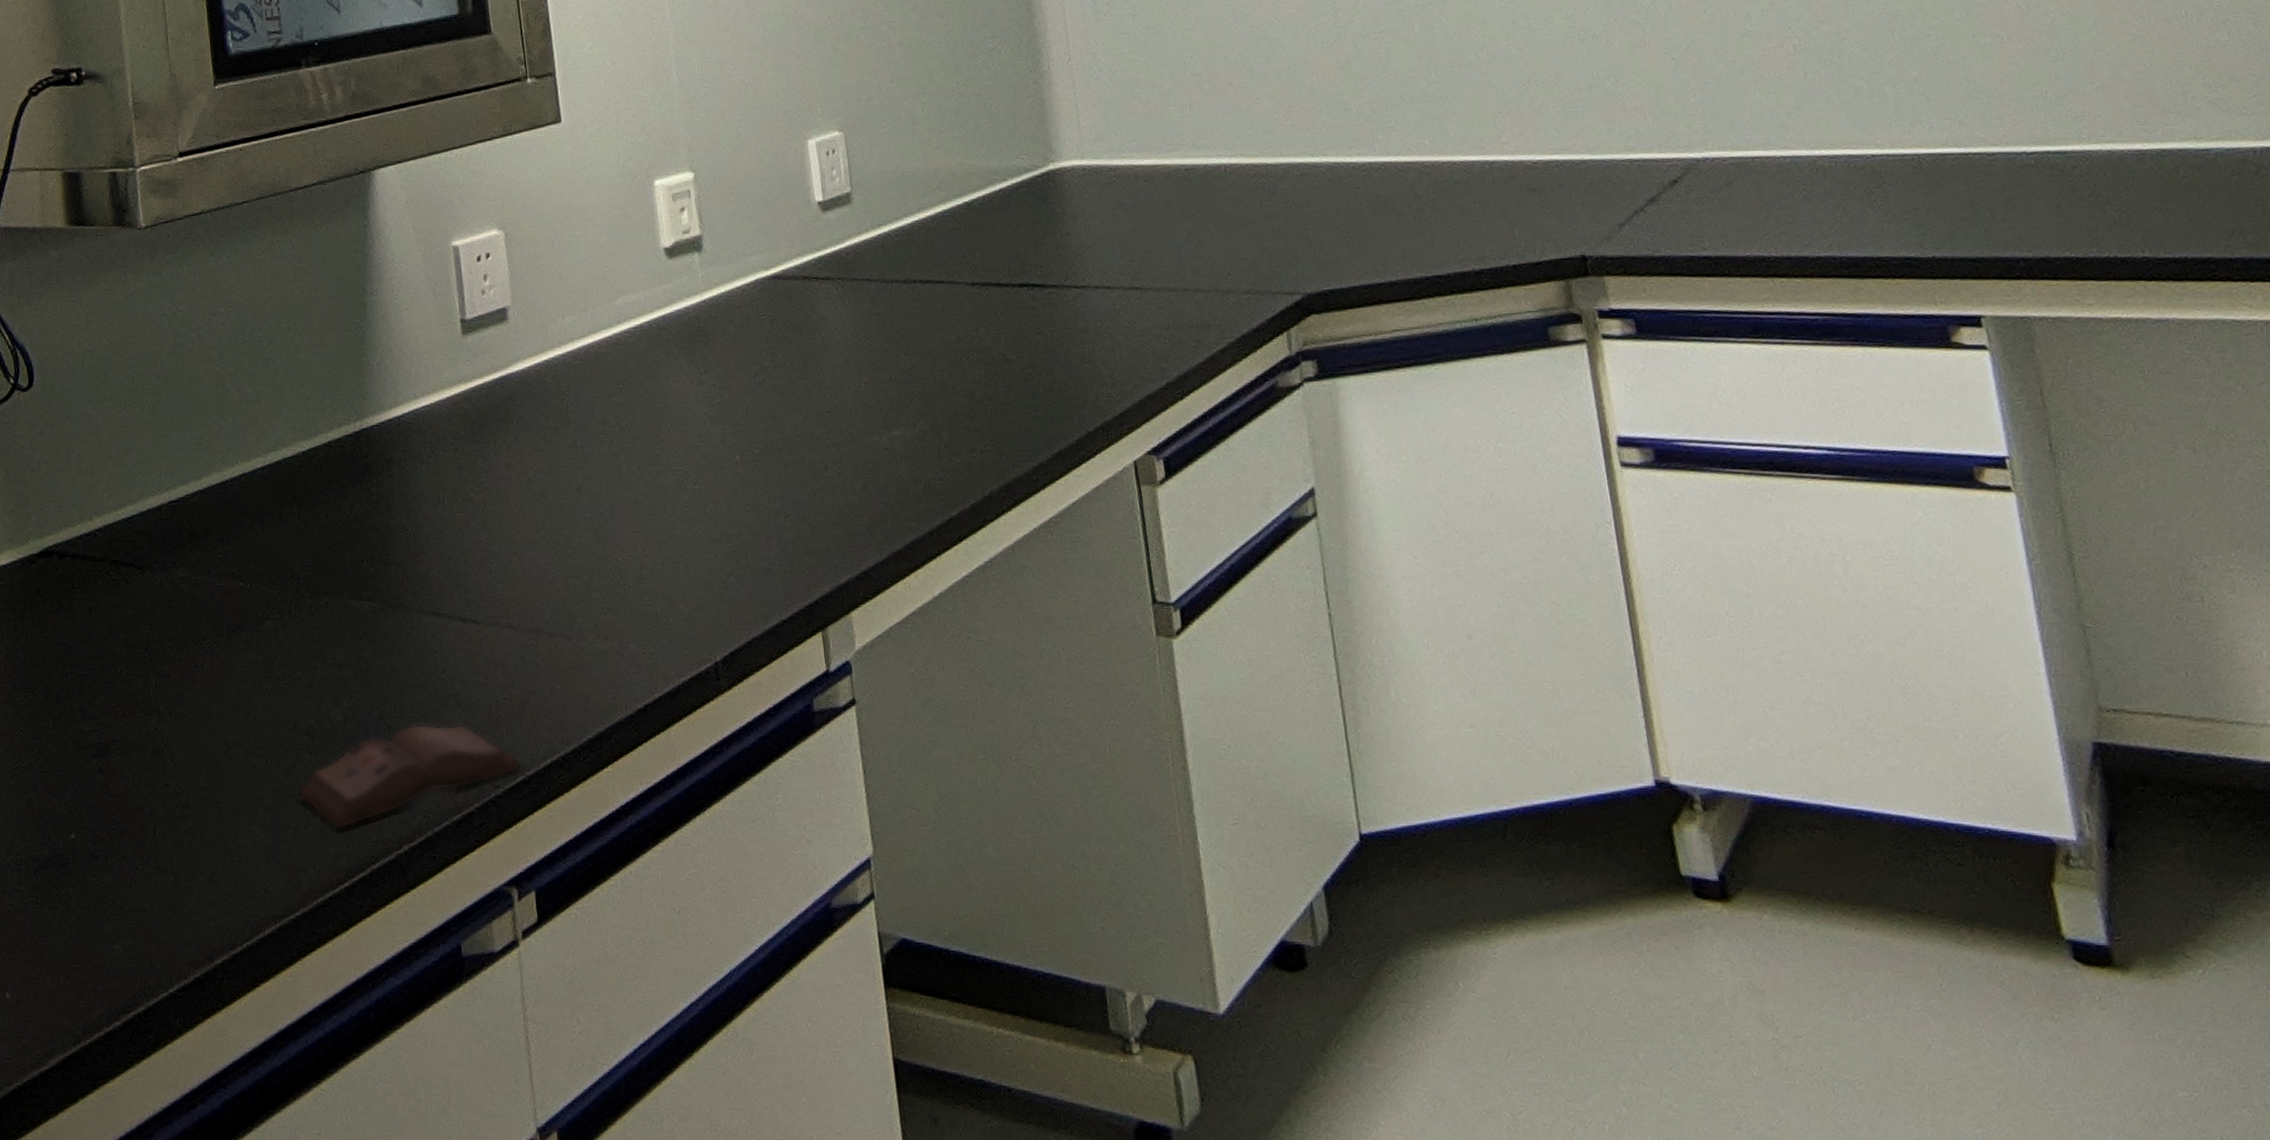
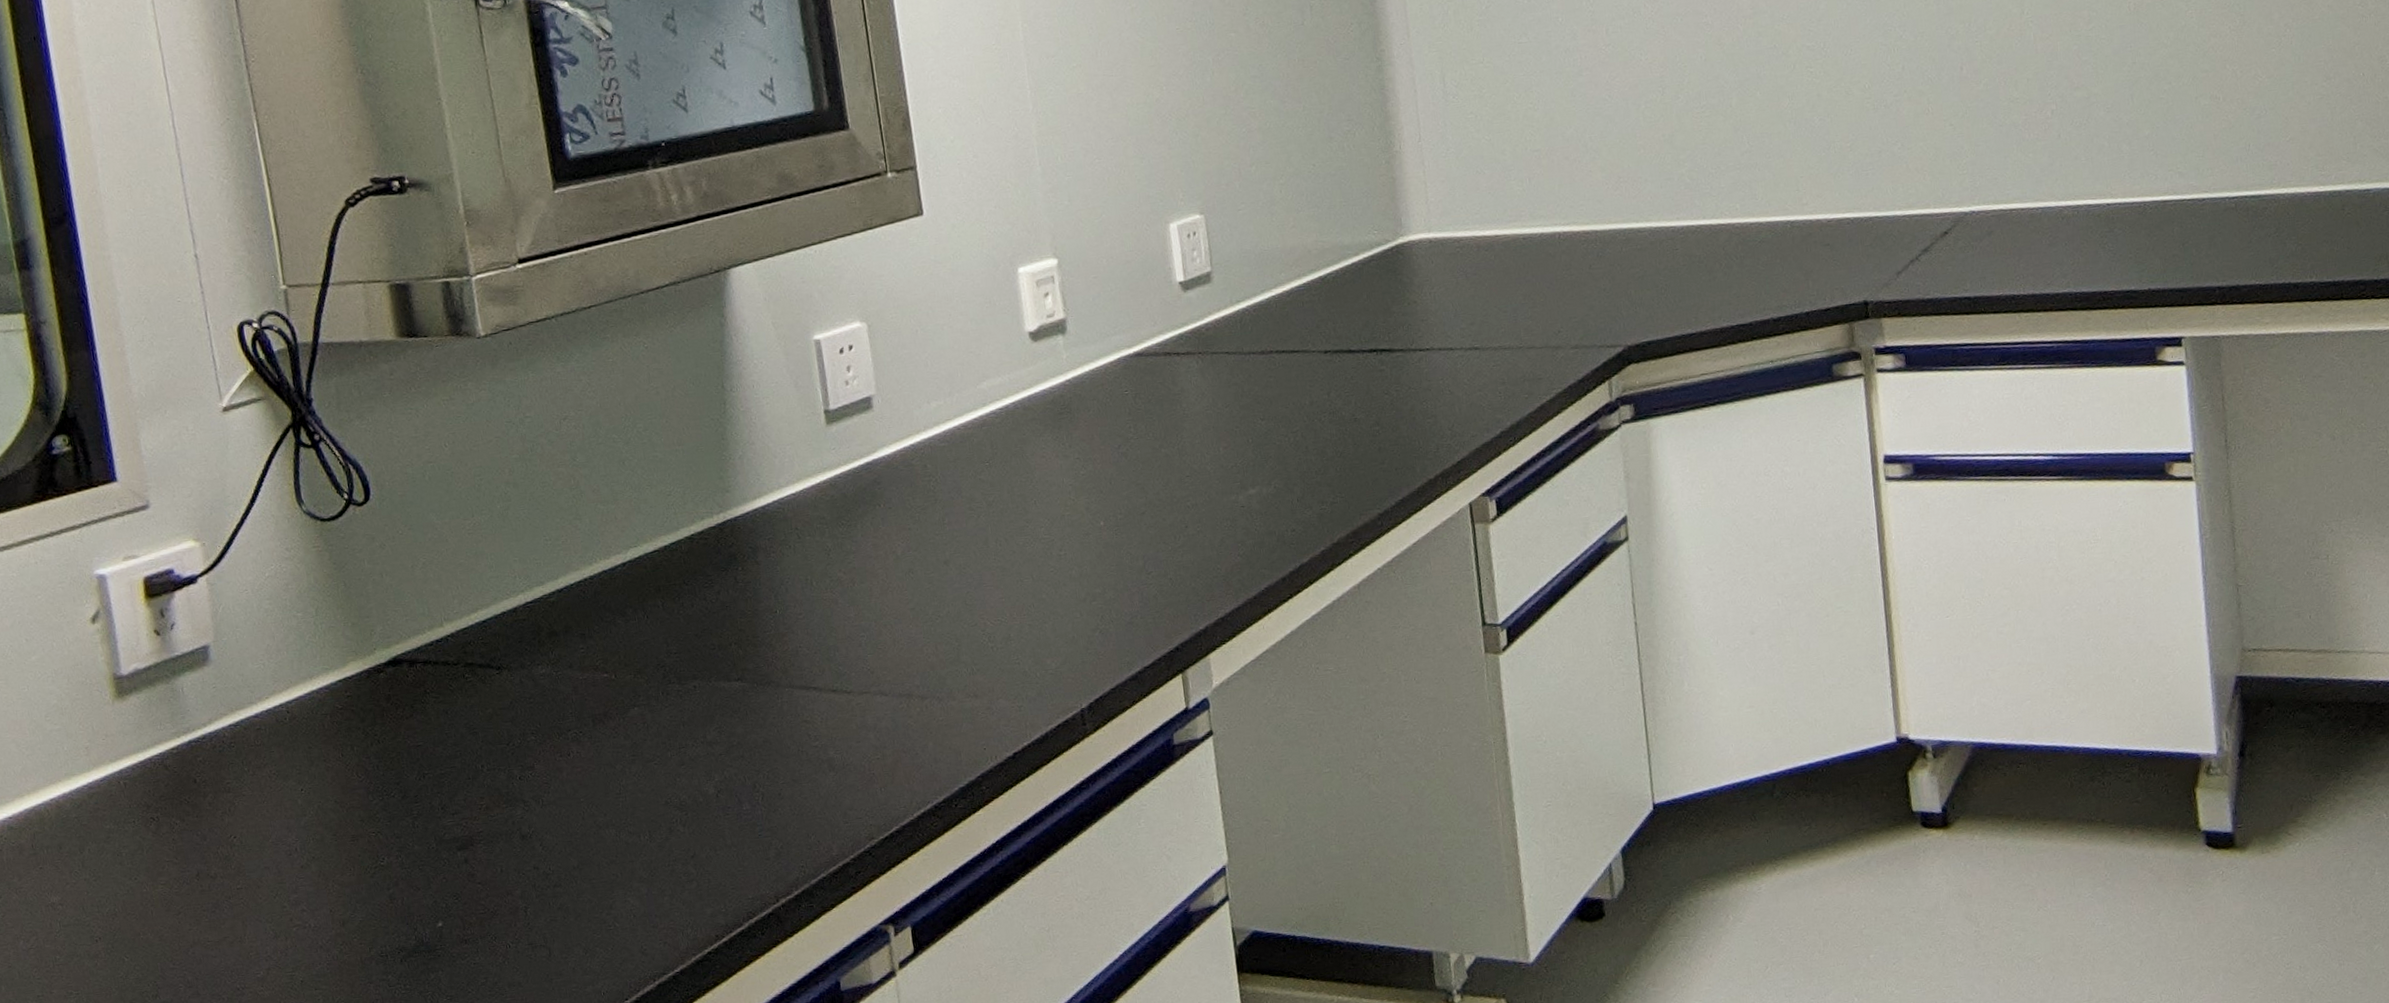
book: present [297,723,522,830] -> none [671,785,896,892]

